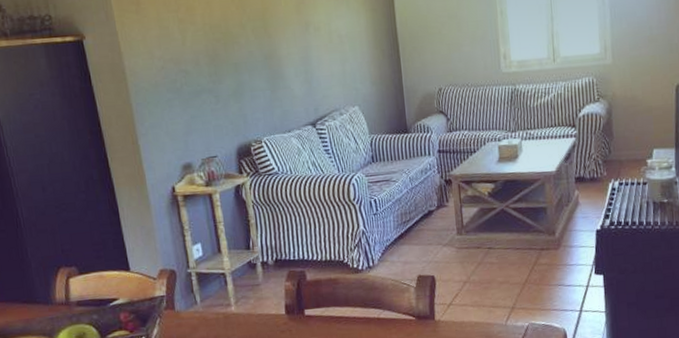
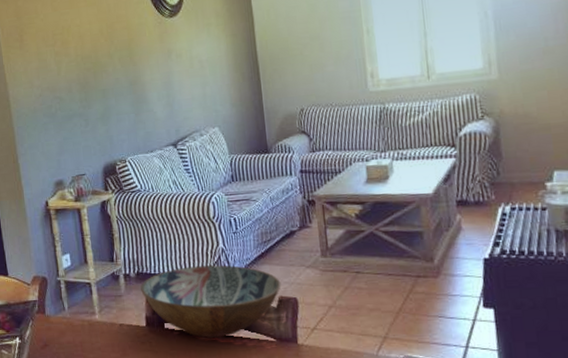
wooden bowl: none [279,247,420,322] -> present [140,265,281,338]

